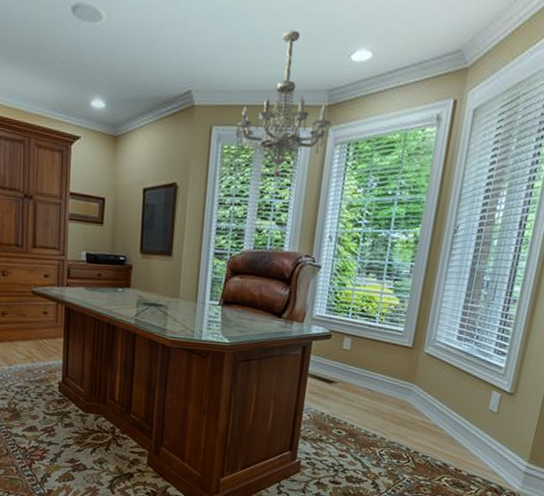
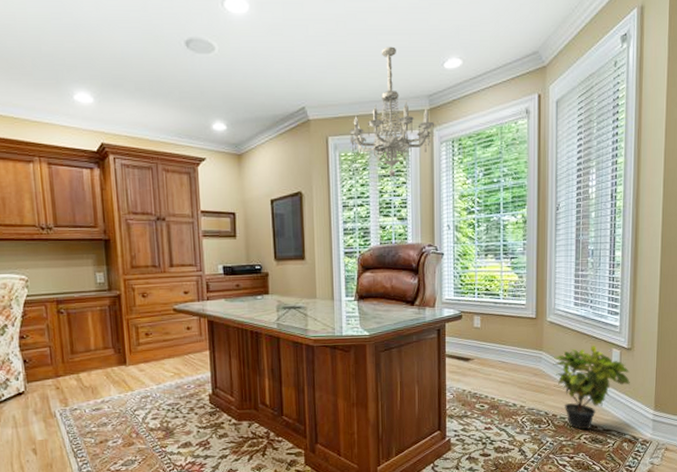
potted plant: none [423,384,508,472] -> present [553,345,630,430]

